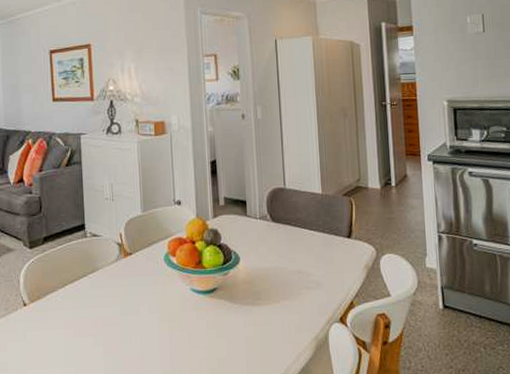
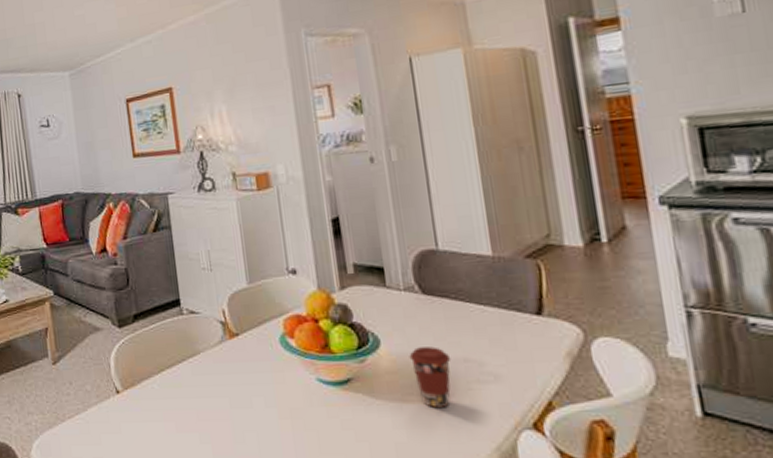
coffee cup: none [260,262,289,309] -> present [409,347,451,407]

